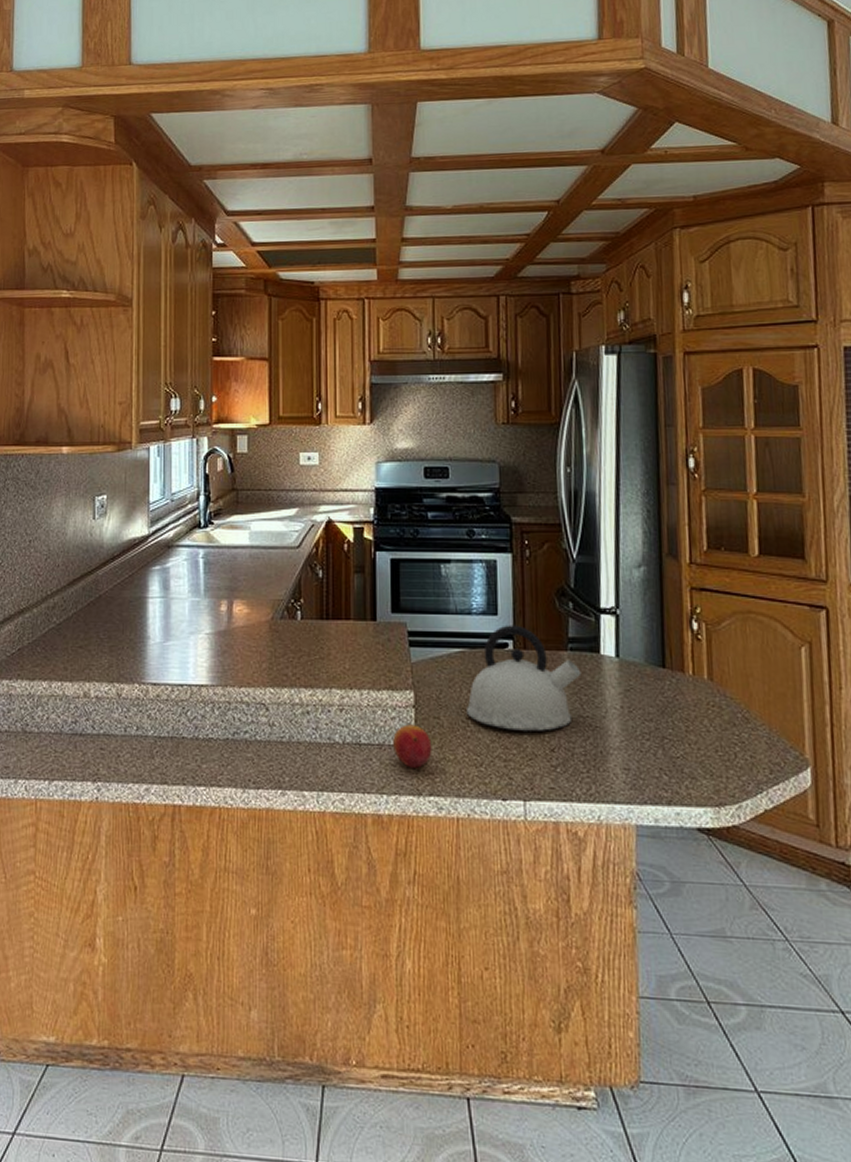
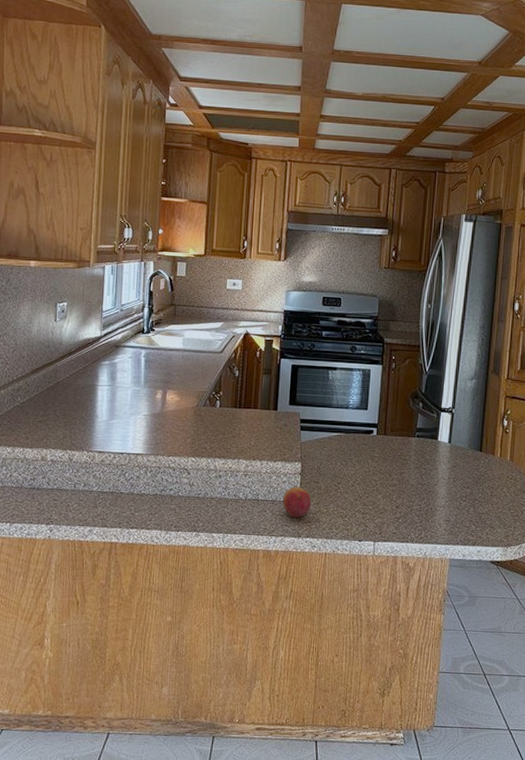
kettle: present [467,625,582,731] -> none [339,417,423,494]

